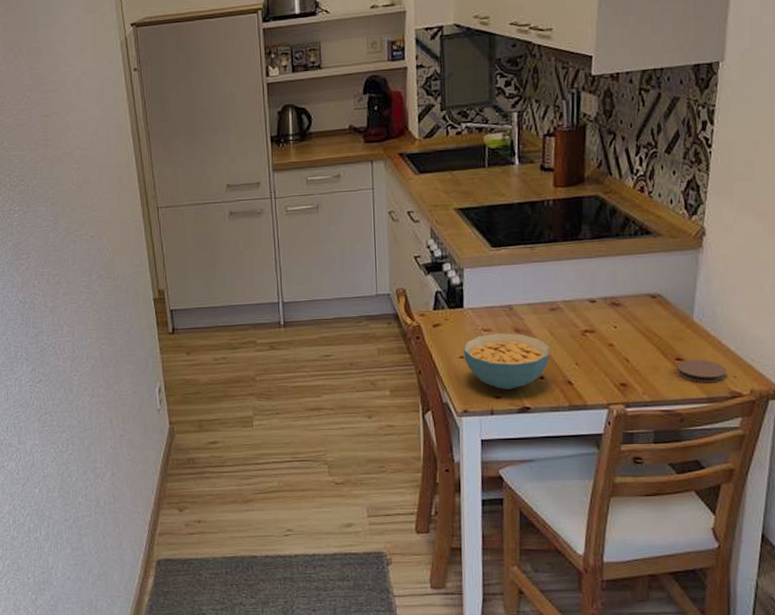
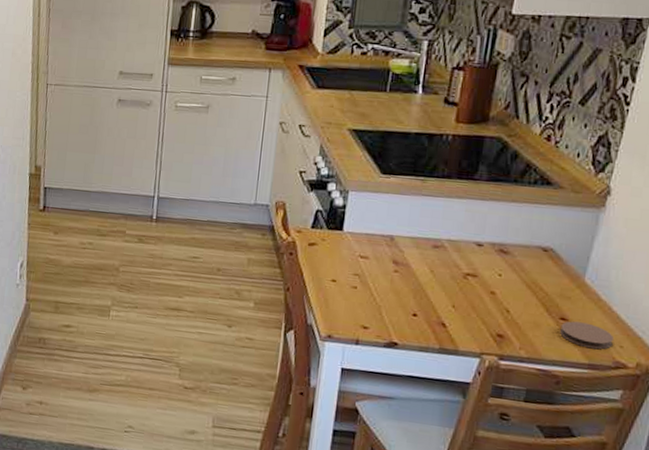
cereal bowl: present [464,333,550,390] -> none [336,261,428,322]

